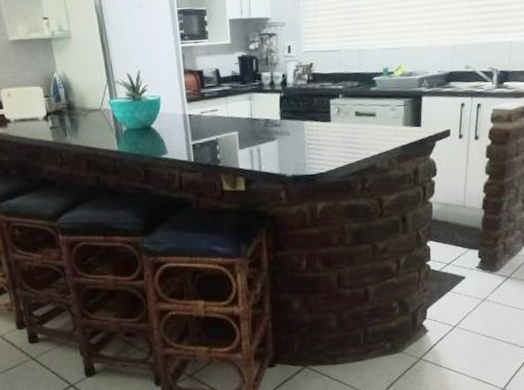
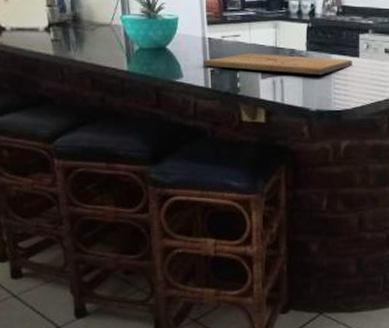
cutting board: none [184,124,324,142] -> present [202,53,352,76]

